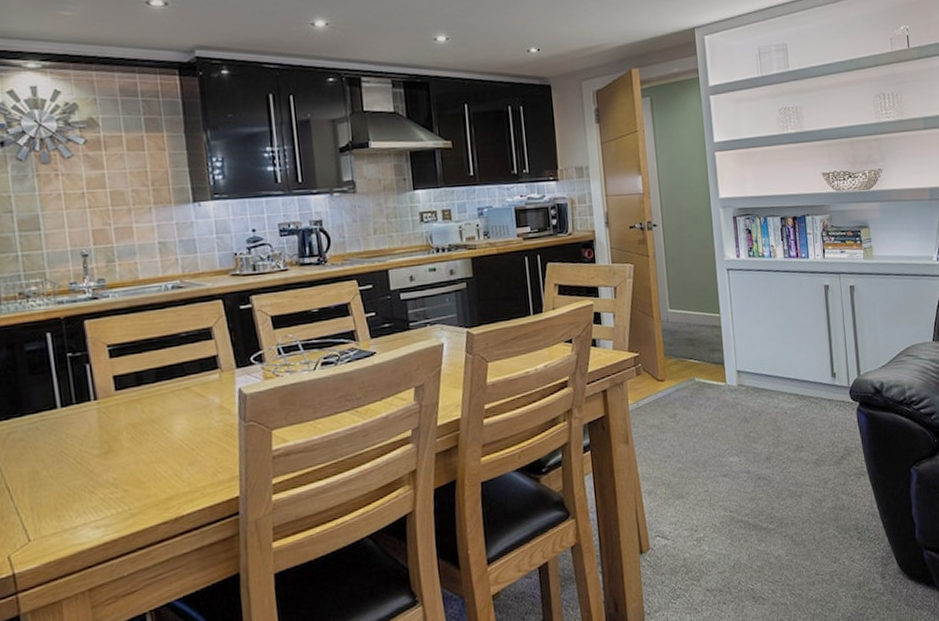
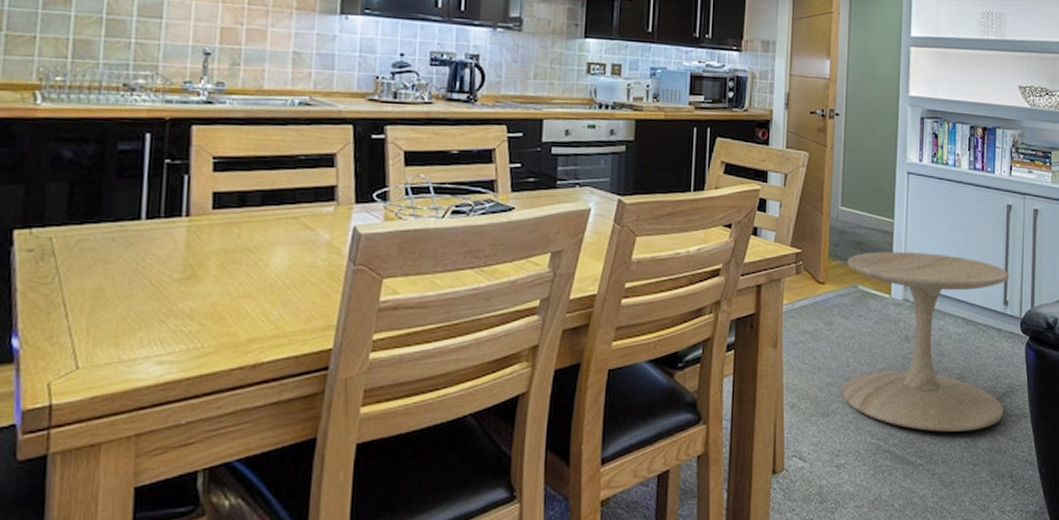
side table: none [682,339,843,499] -> present [841,252,1010,432]

